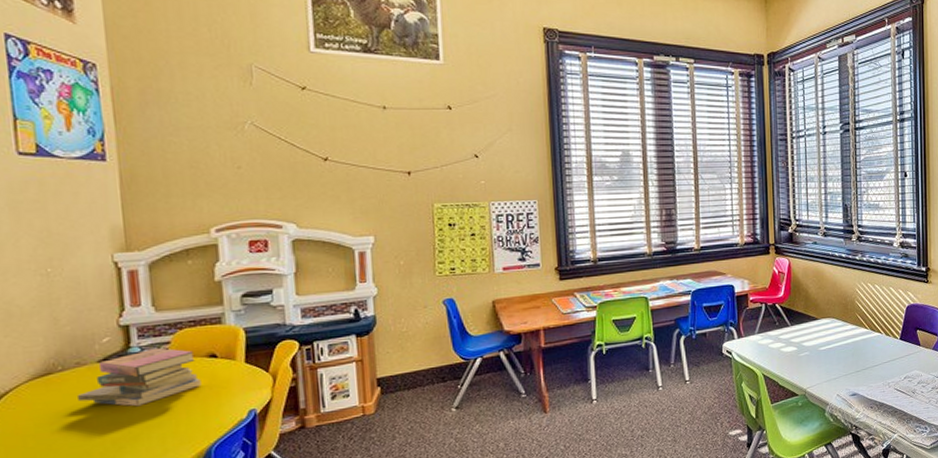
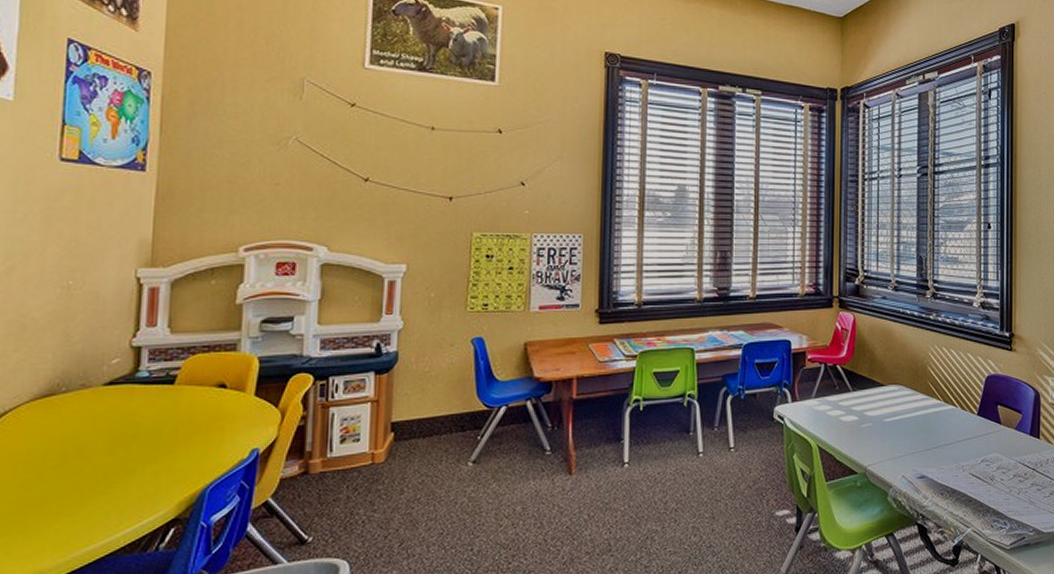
books: present [76,347,202,407] -> none [75,373,206,437]

